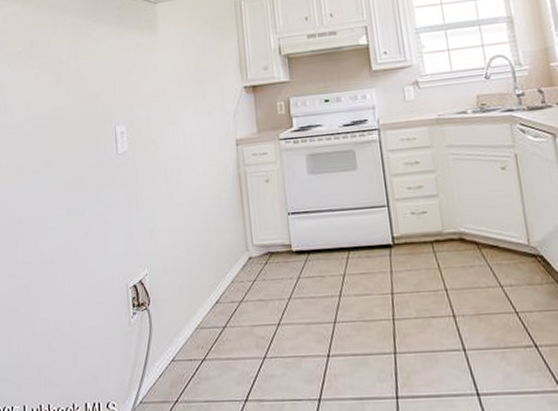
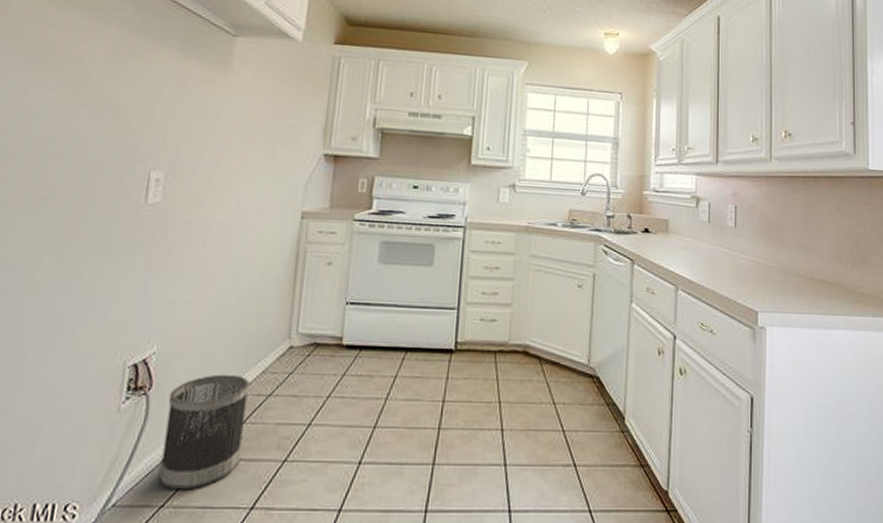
wastebasket: none [164,286,230,386] -> present [157,374,251,489]

